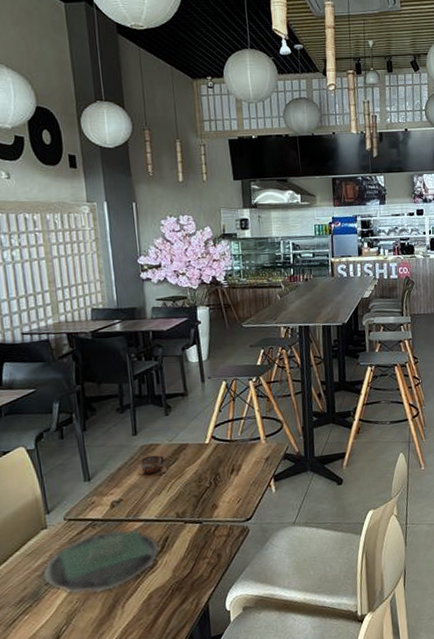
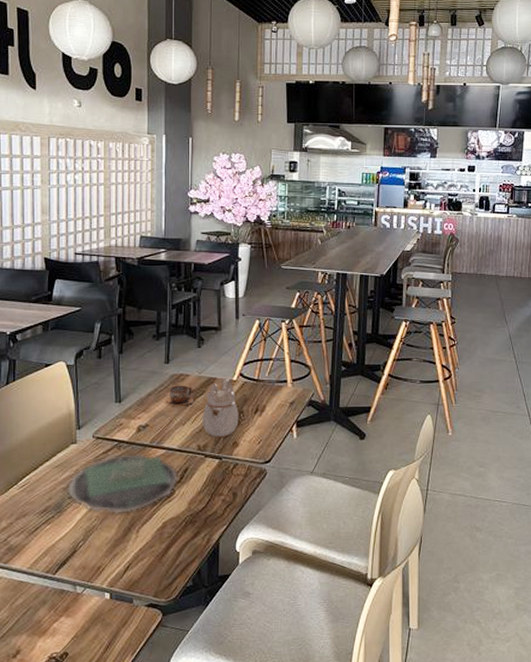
teapot: none [177,442,216,503] -> present [202,378,239,438]

